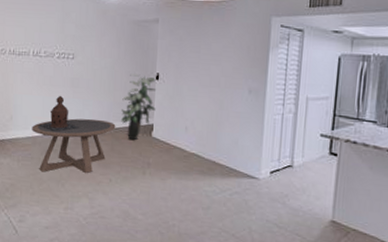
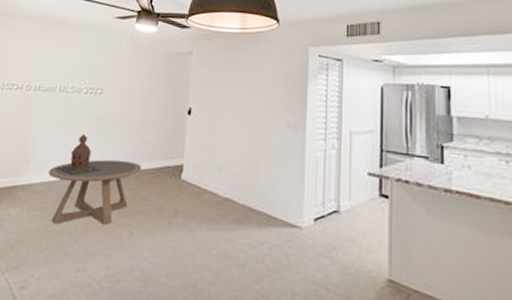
indoor plant: present [121,73,157,140] -> none [148,109,188,183]

